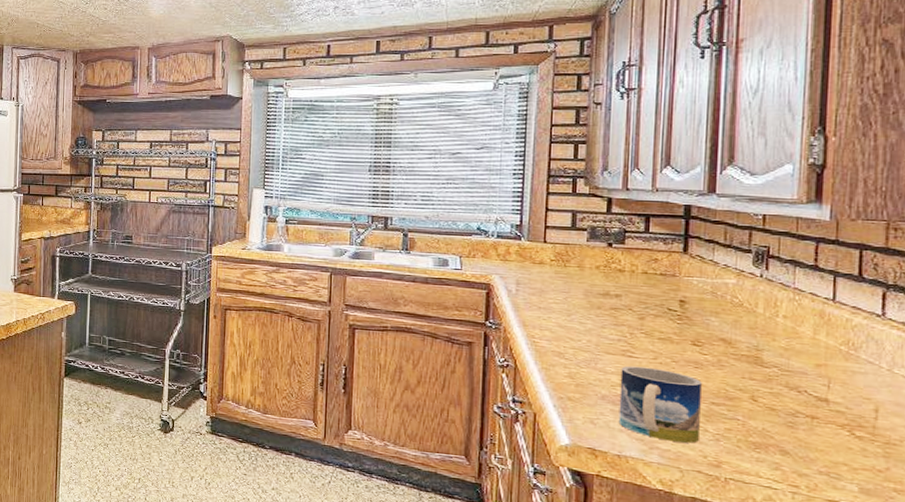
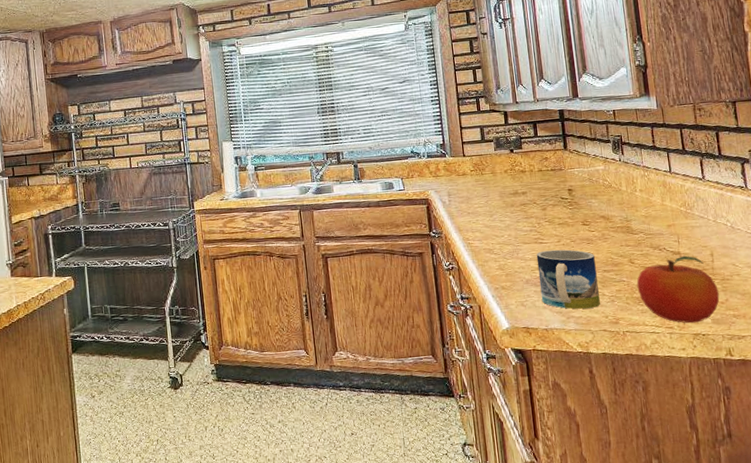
fruit: none [755,404,877,488] -> present [636,255,720,323]

